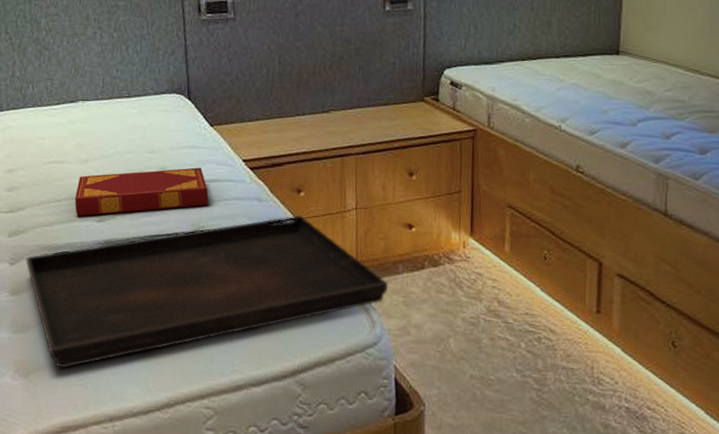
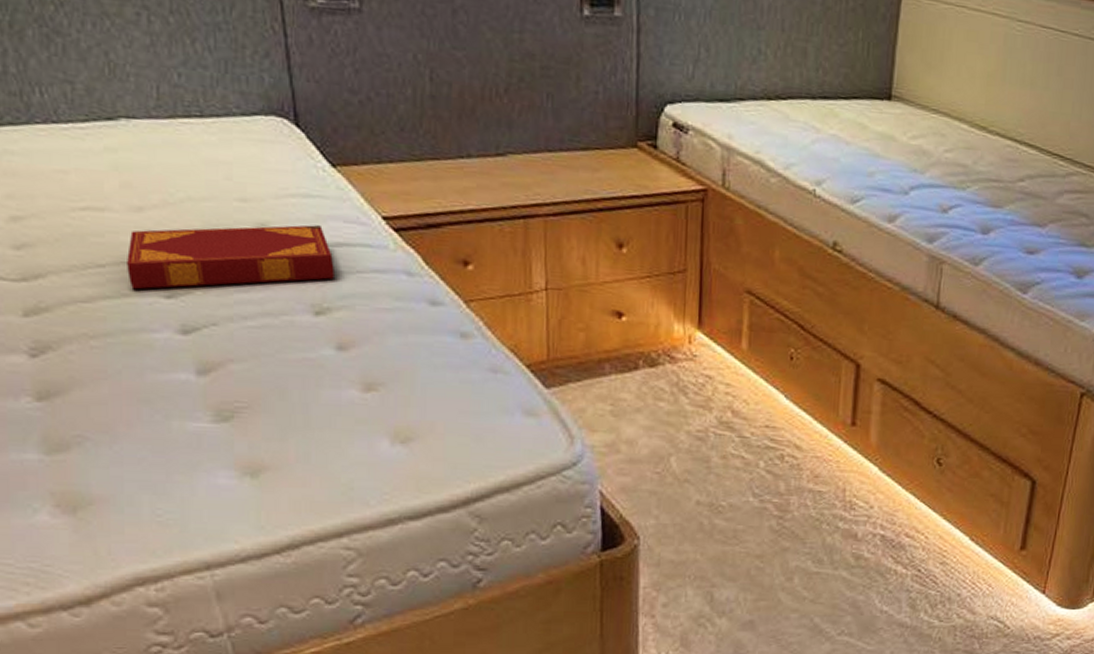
serving tray: present [25,215,388,369] -> none [55,296,590,501]

